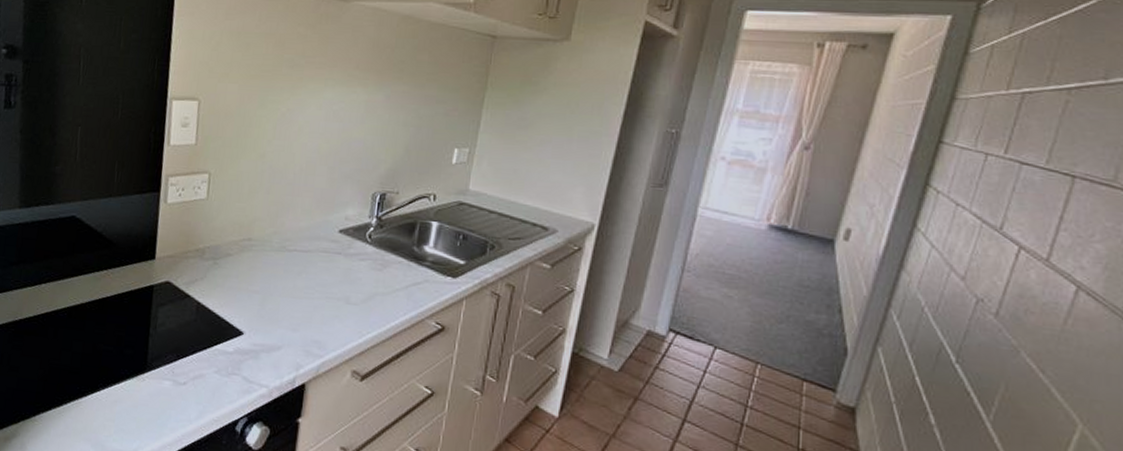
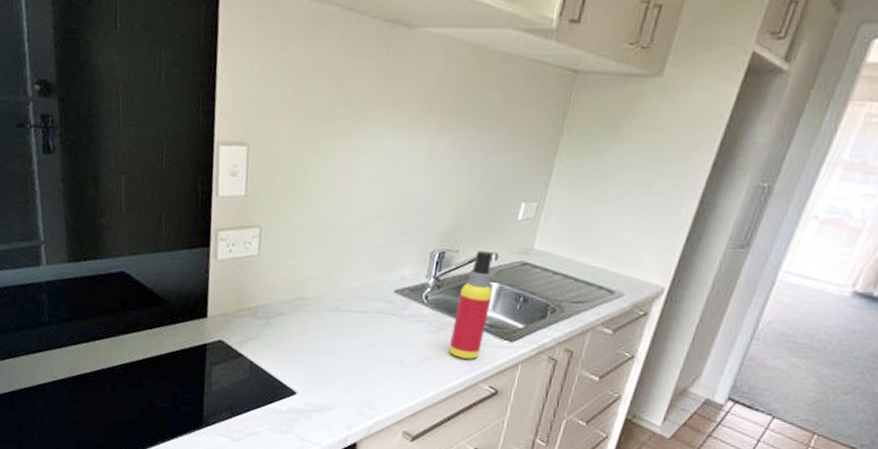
spray bottle: none [393,191,433,296] -> present [448,250,493,359]

